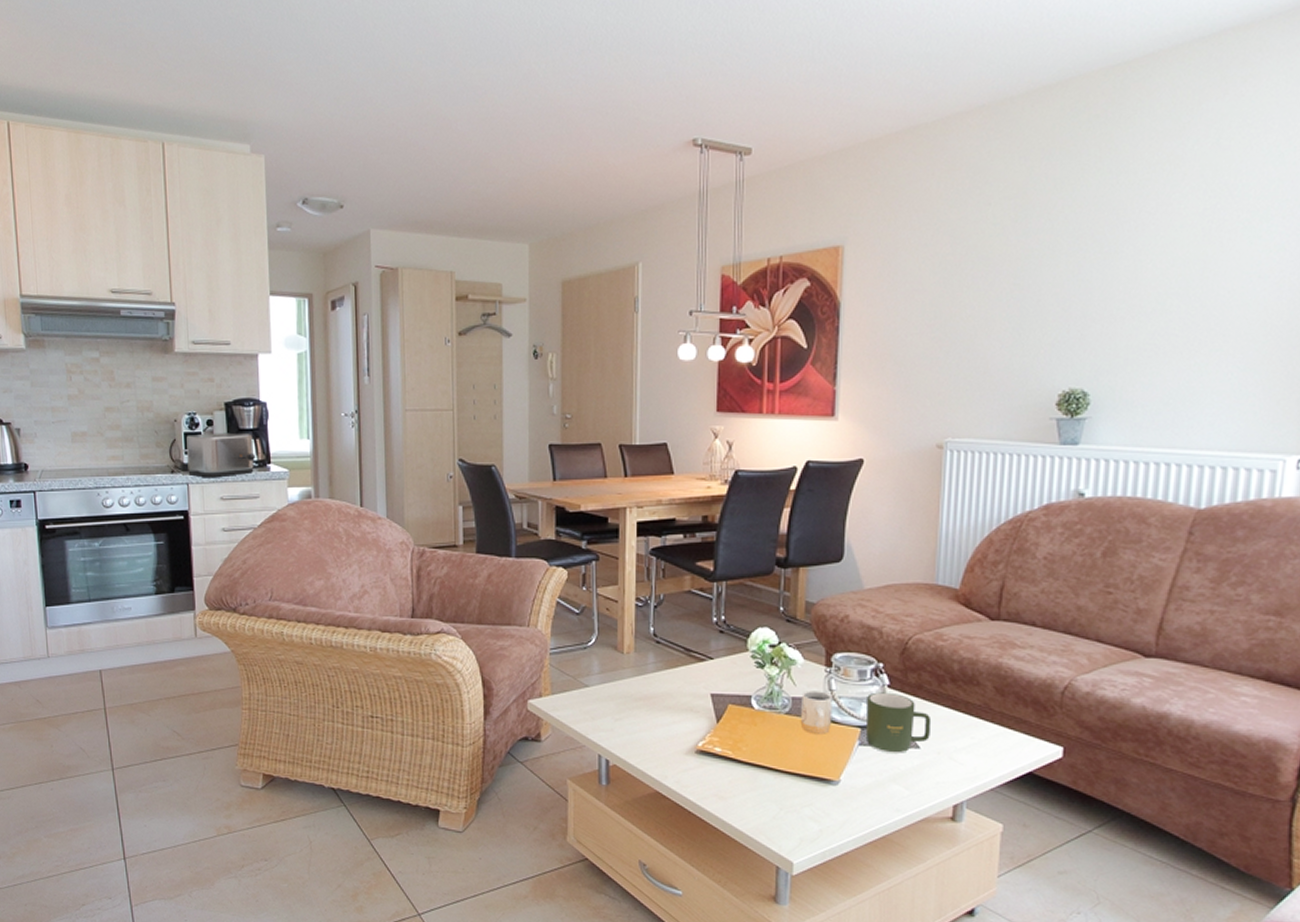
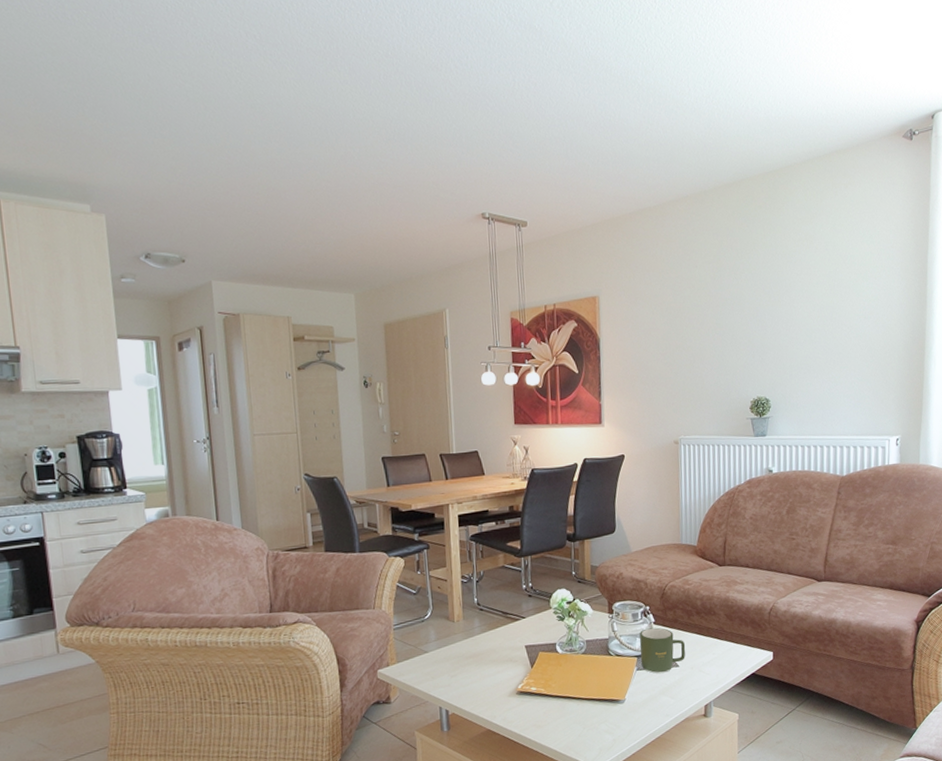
toaster: present [186,432,255,478] -> none [38,462,111,506]
mug: present [800,691,832,736] -> none [592,633,617,667]

